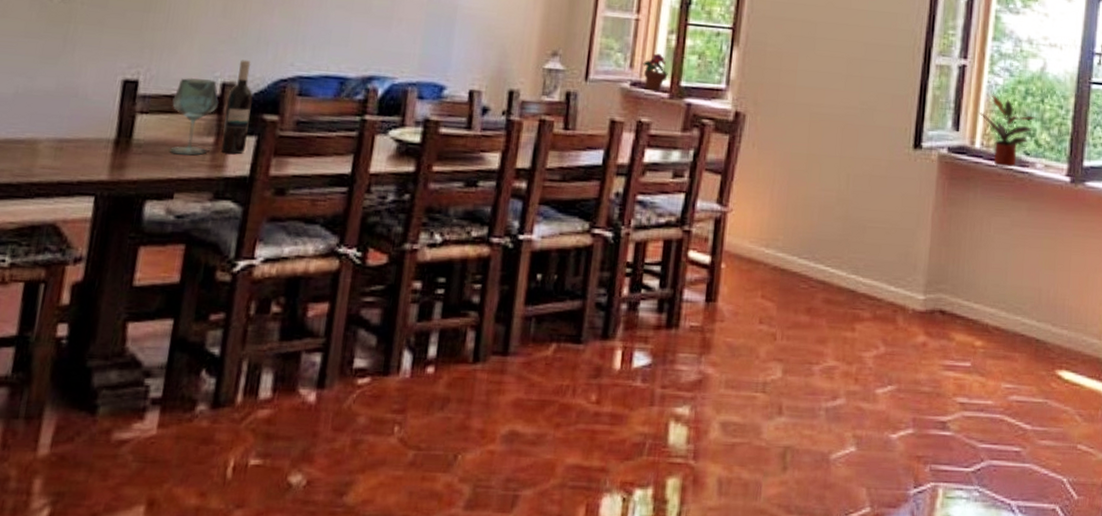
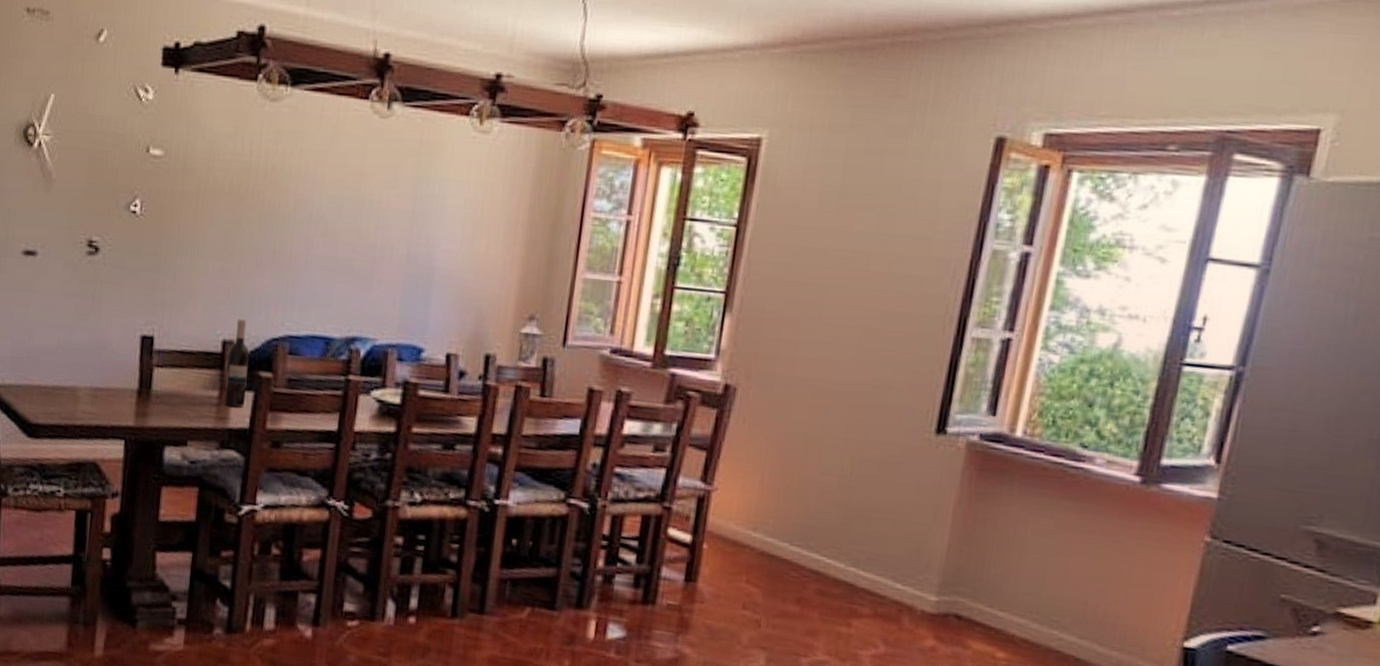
wine glass: present [170,77,219,156] -> none [182,334,221,407]
potted flower: present [643,53,668,93] -> none [624,319,652,361]
potted plant: present [979,94,1036,168] -> none [1023,374,1101,461]

